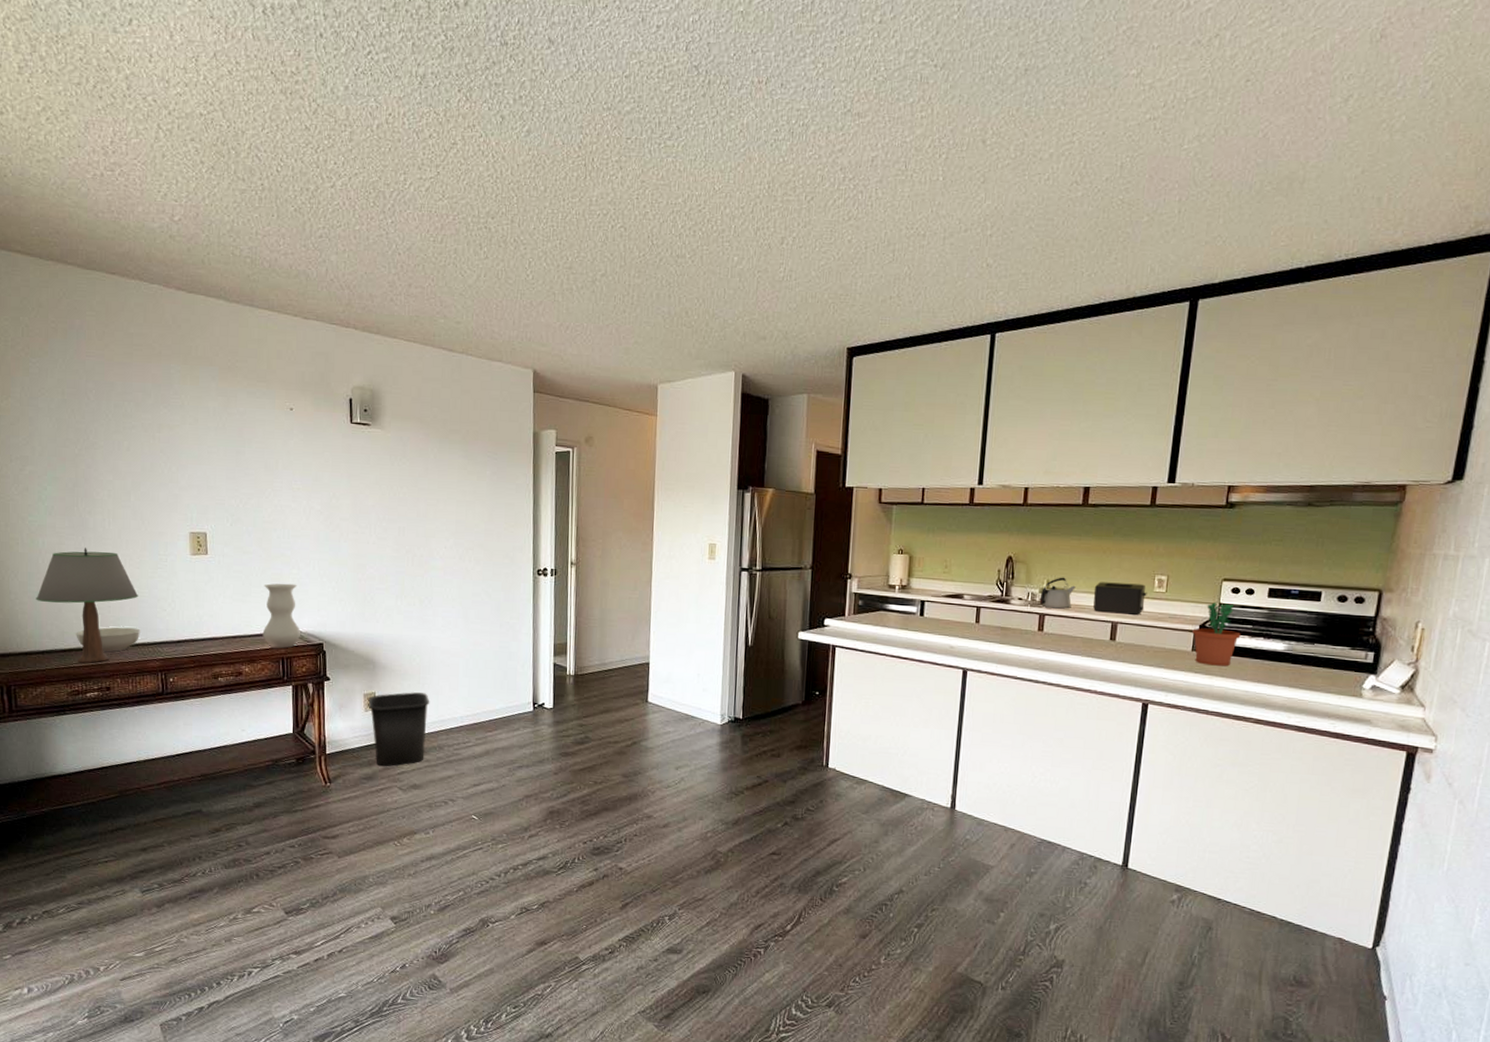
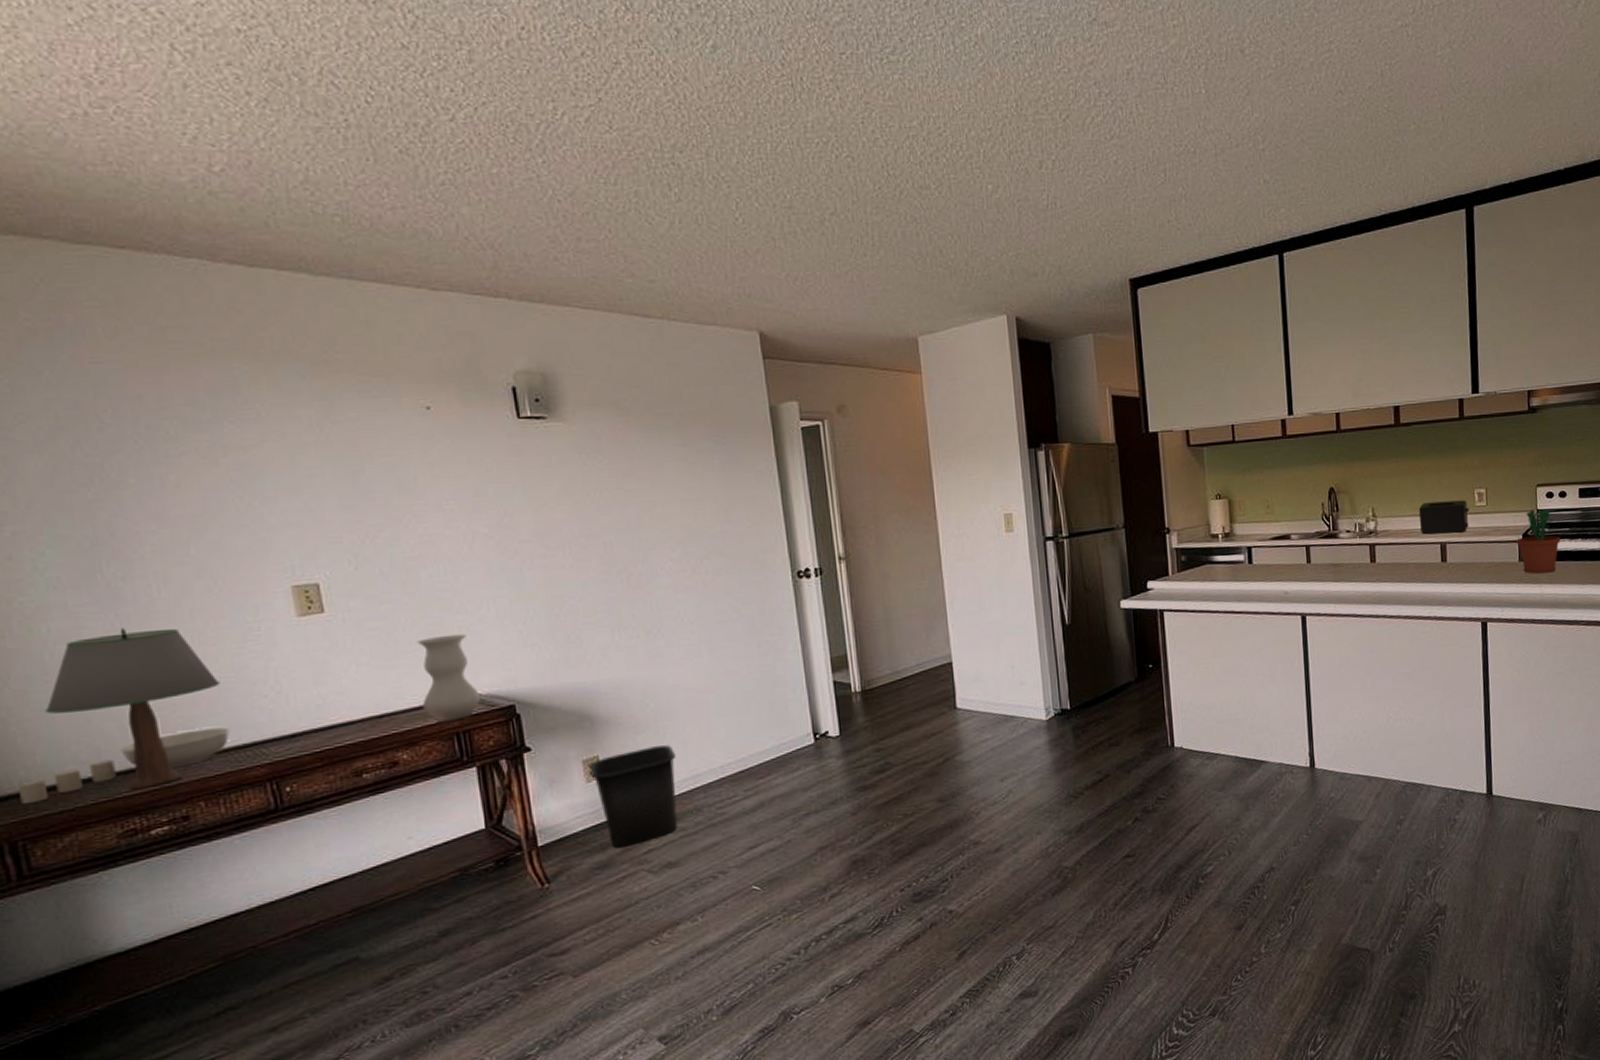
candle: none [15,639,71,662] -> present [17,759,116,805]
kettle: present [1039,577,1076,609] -> none [1367,502,1401,539]

